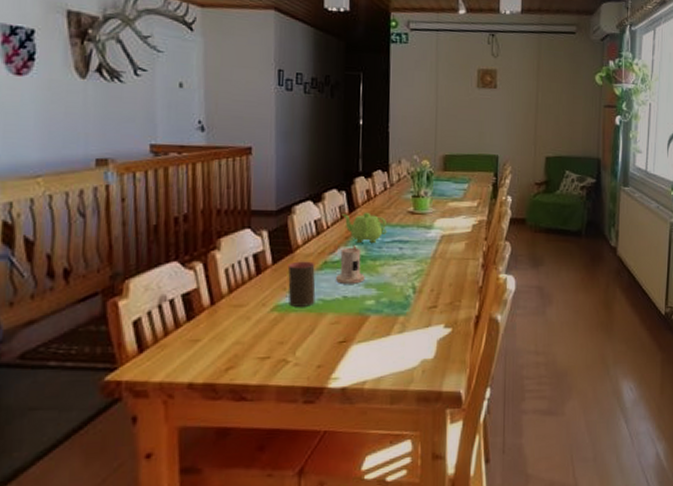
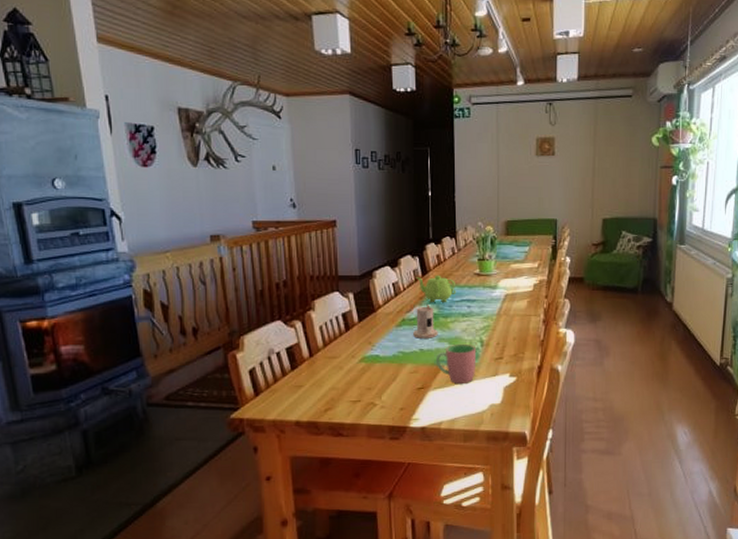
cup: present [288,261,316,307] -> none [372,319,396,358]
cup: none [361,290,408,336] -> present [435,343,477,383]

